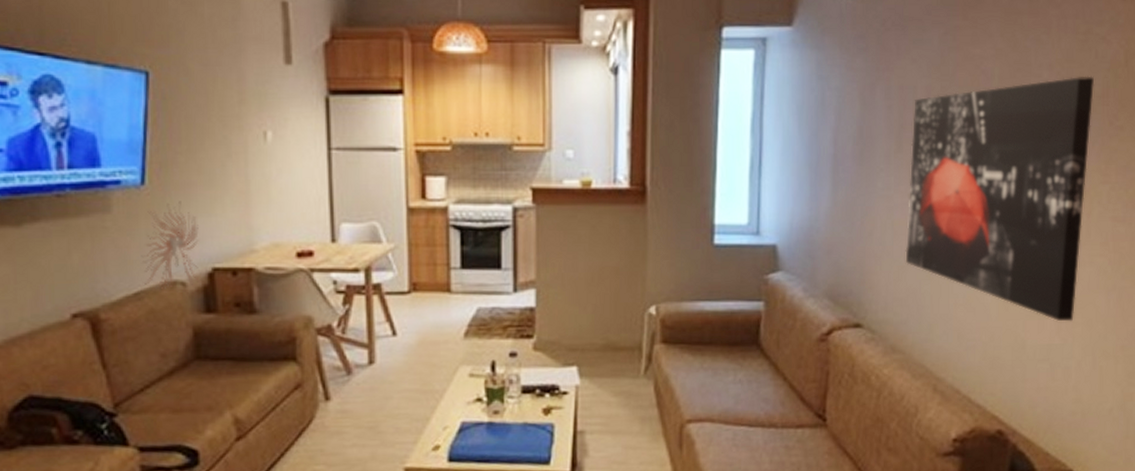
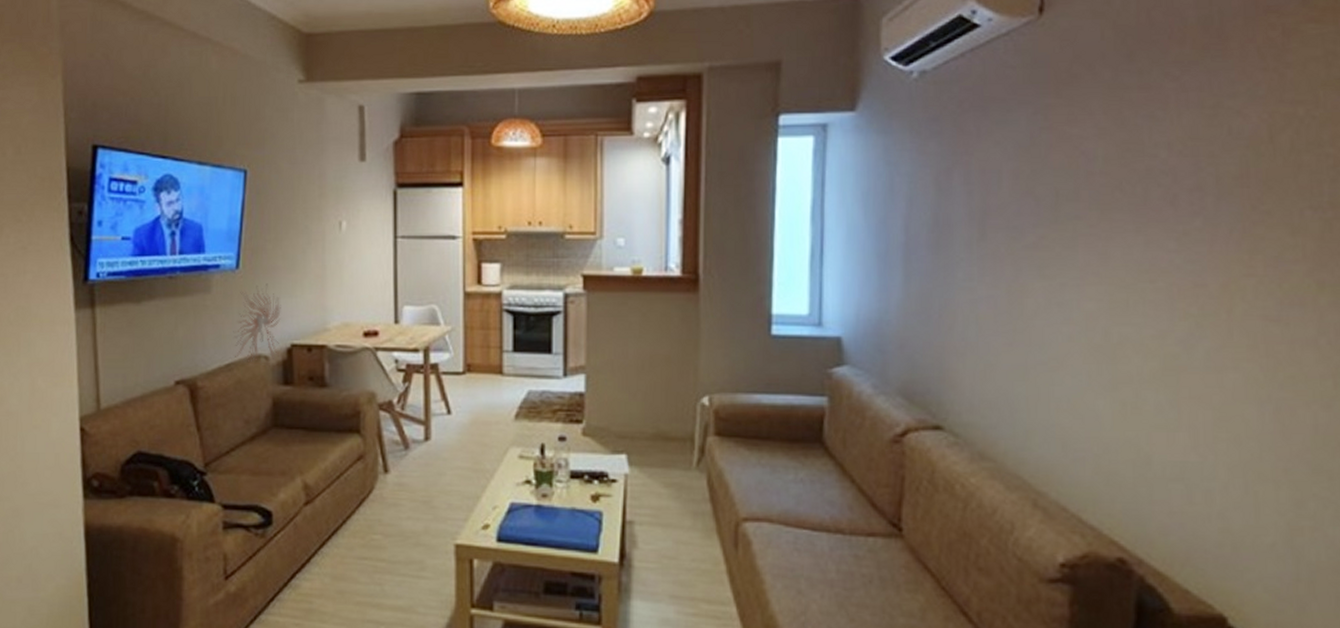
wall art: present [905,76,1095,322] -> none [993,154,1230,436]

